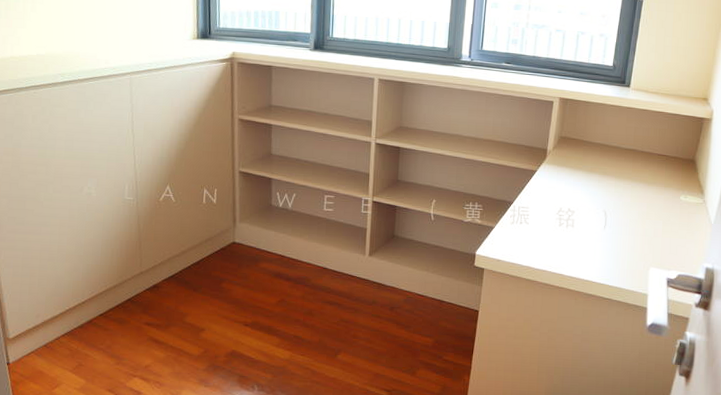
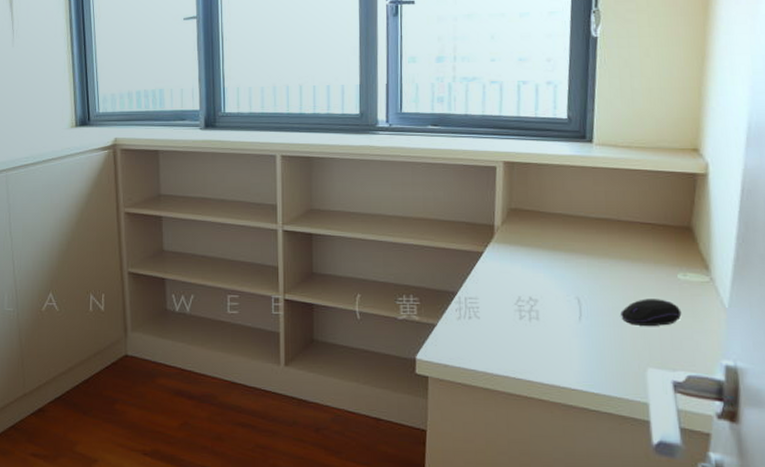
computer mouse: none [635,214,680,236] -> present [620,299,682,326]

